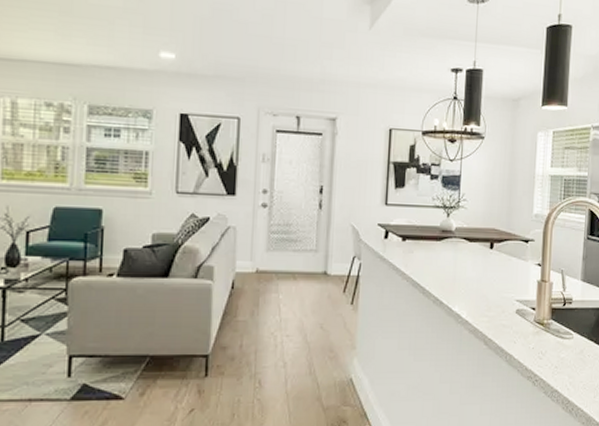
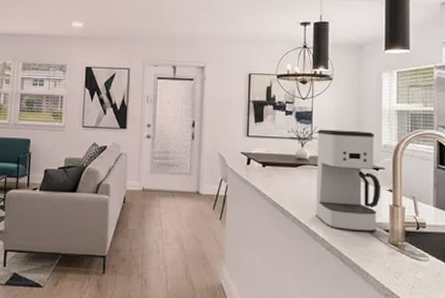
coffee maker: none [459,196,530,311] -> present [315,129,381,232]

